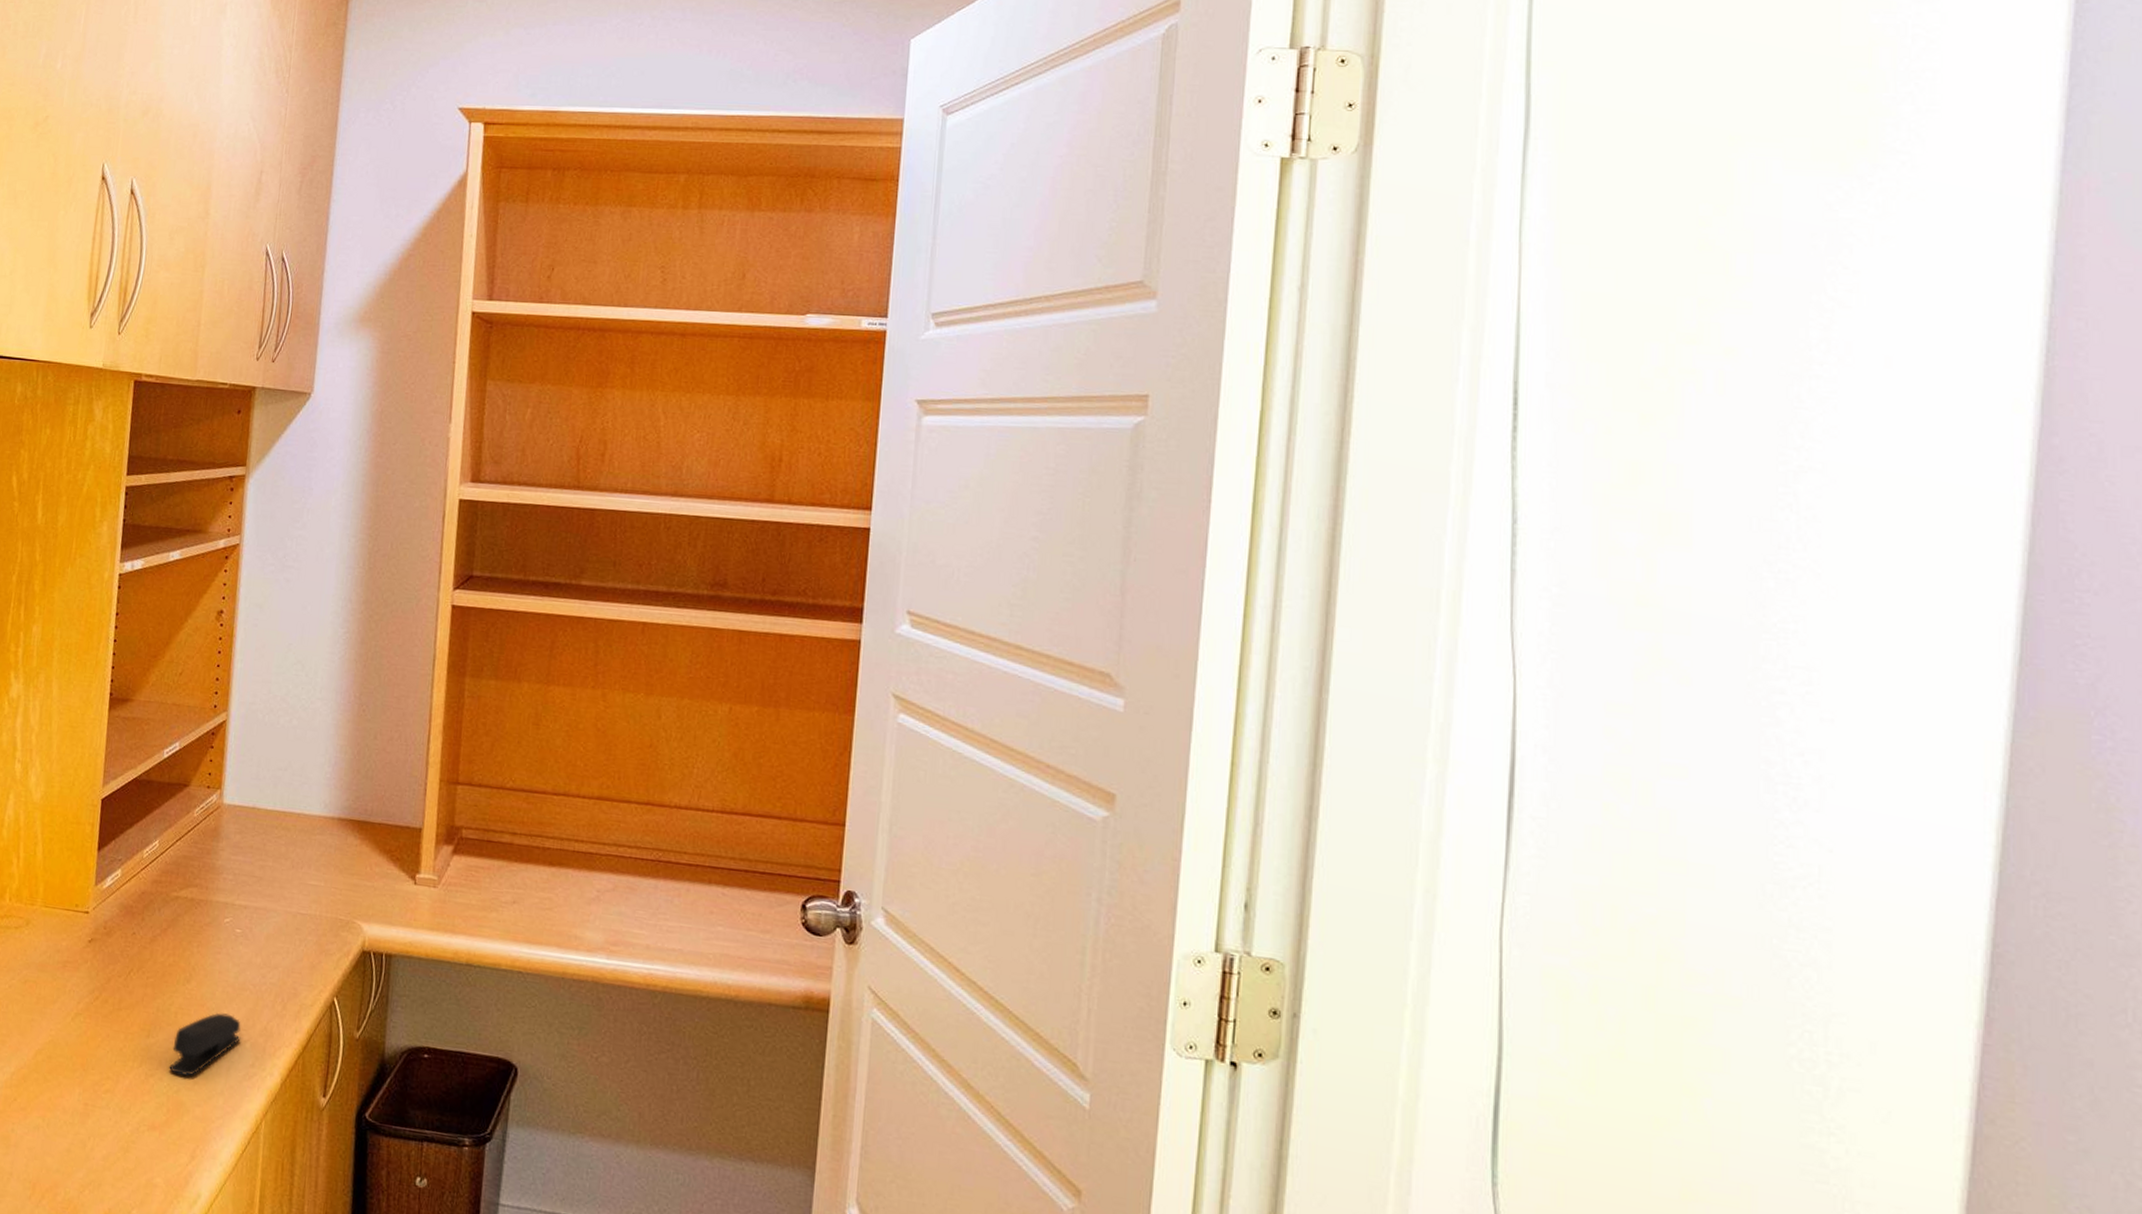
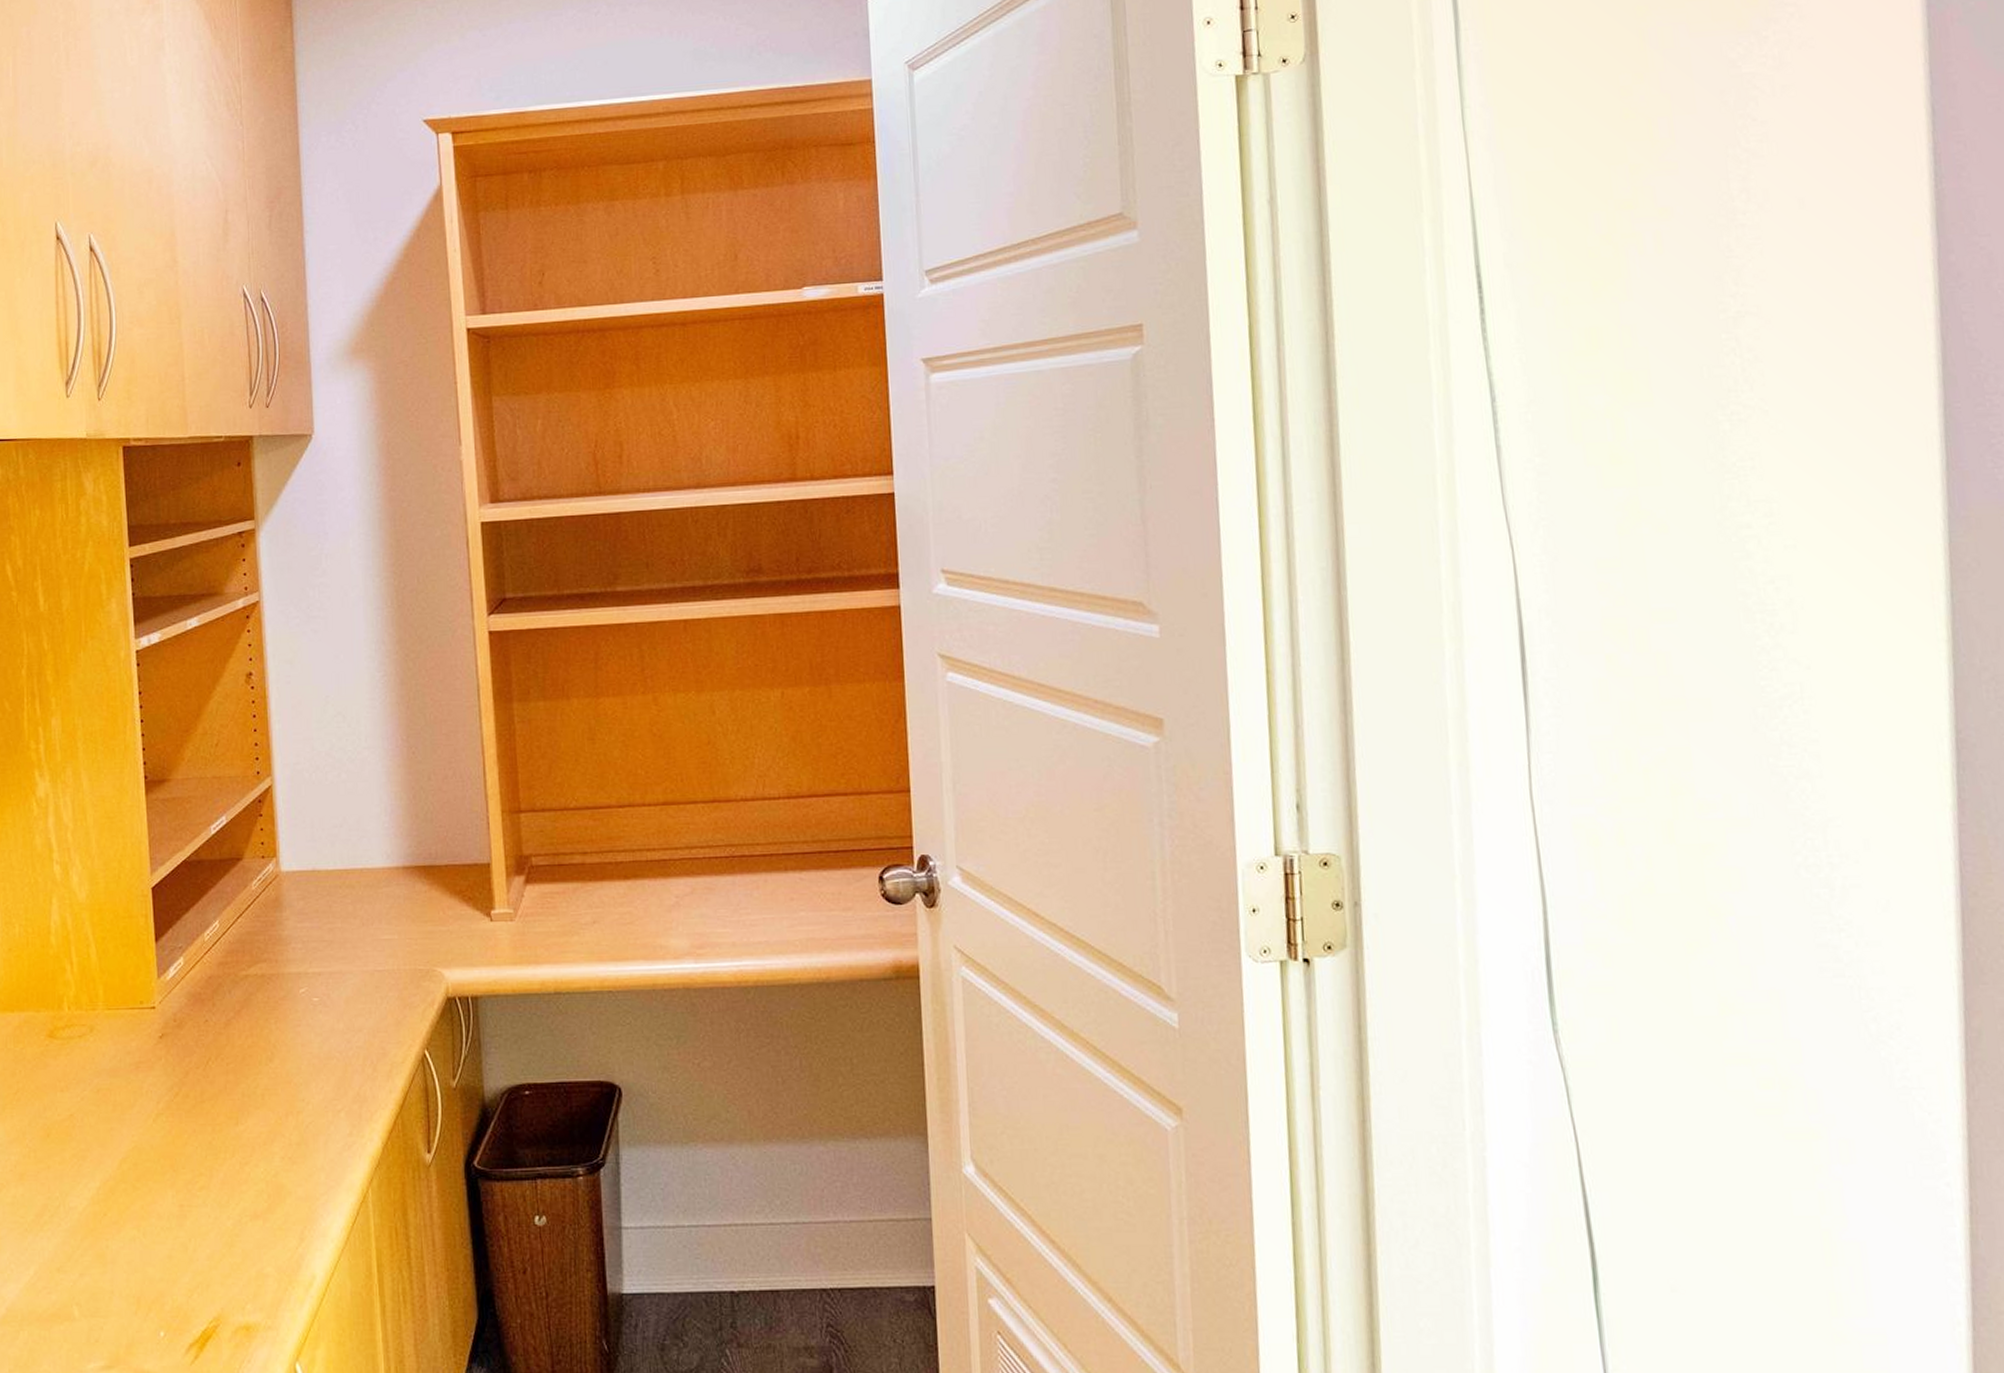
stapler: present [169,1012,241,1077] -> none [263,1086,334,1159]

